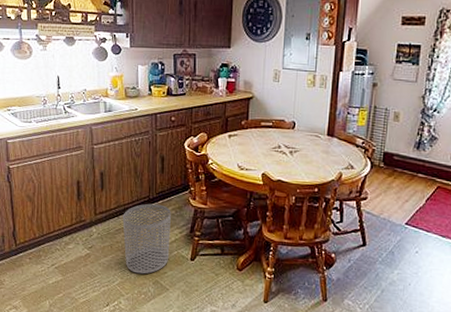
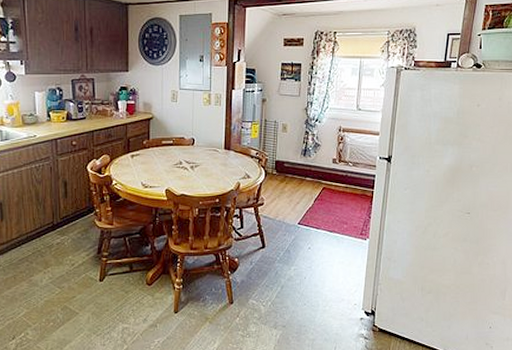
waste bin: present [122,203,171,274] -> none [26,229,77,302]

